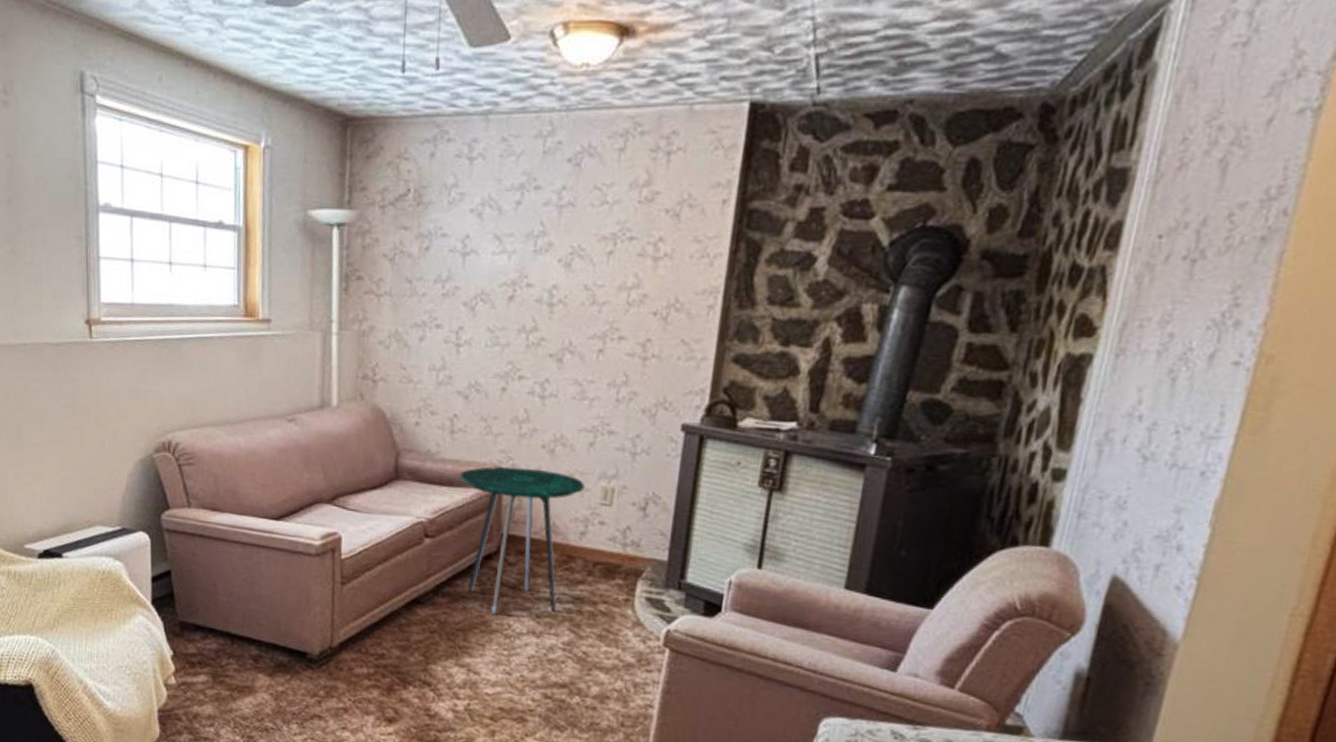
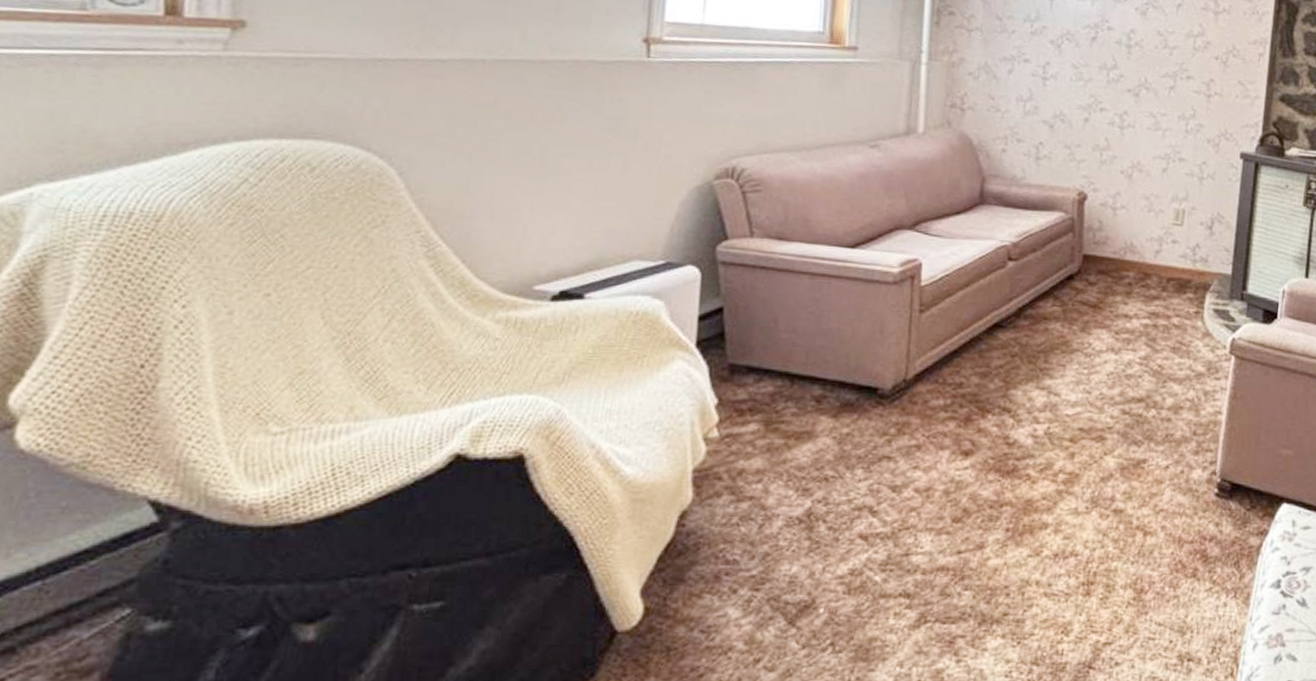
side table: present [460,466,586,615] -> none [1044,191,1160,334]

